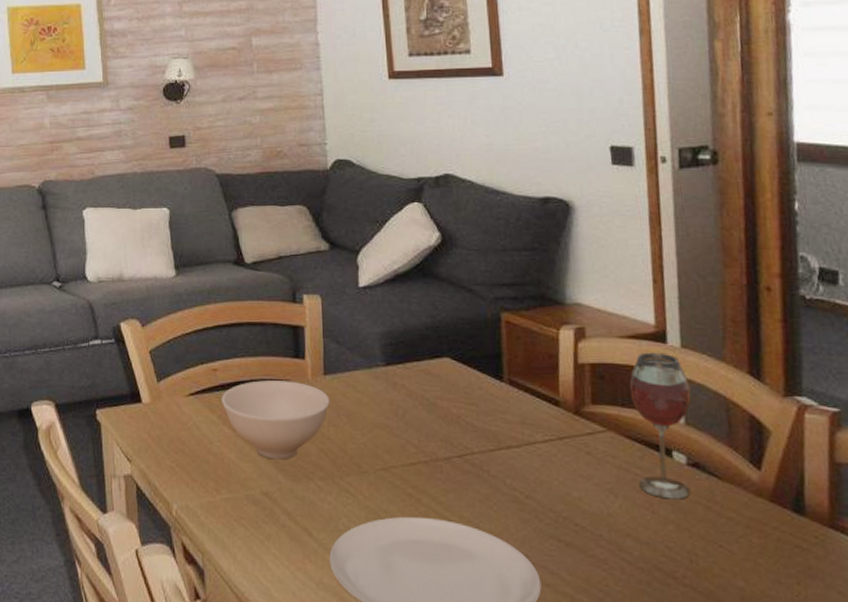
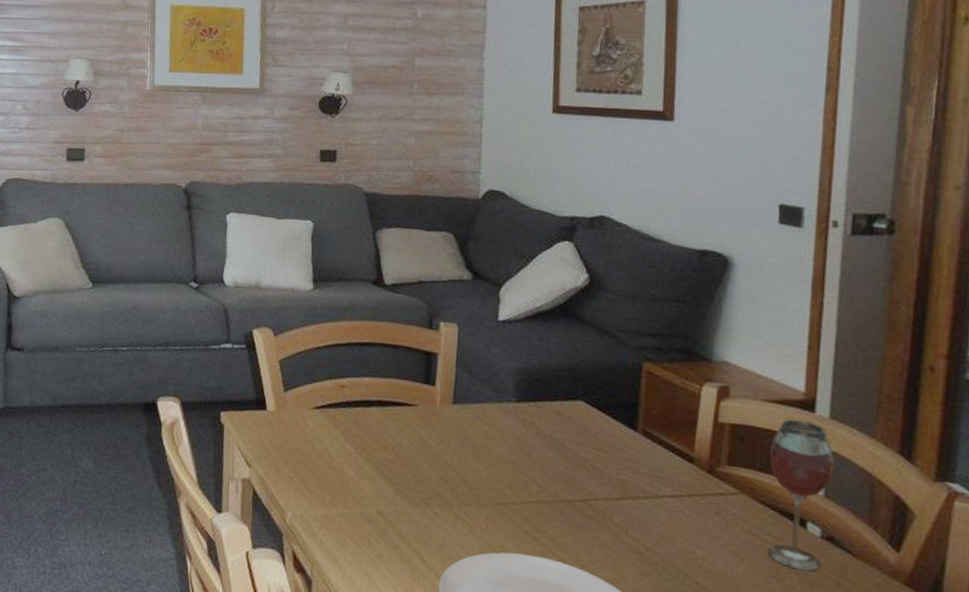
bowl: present [220,380,330,460] -> none [345,401,456,483]

